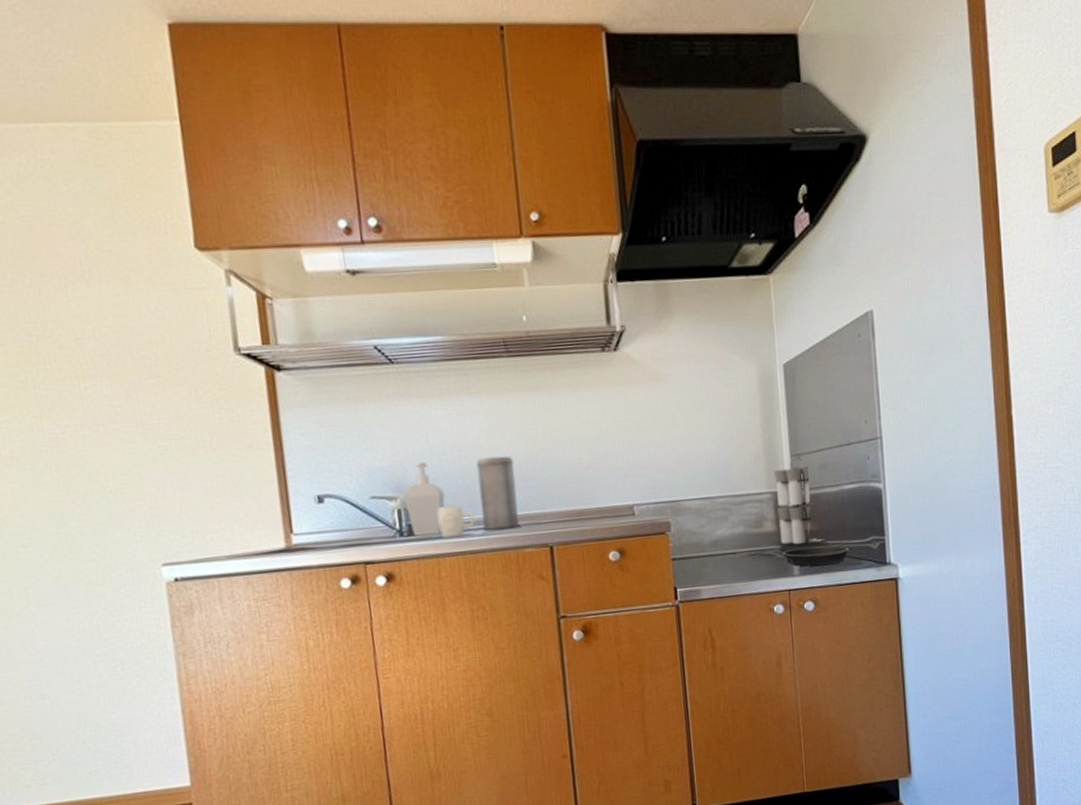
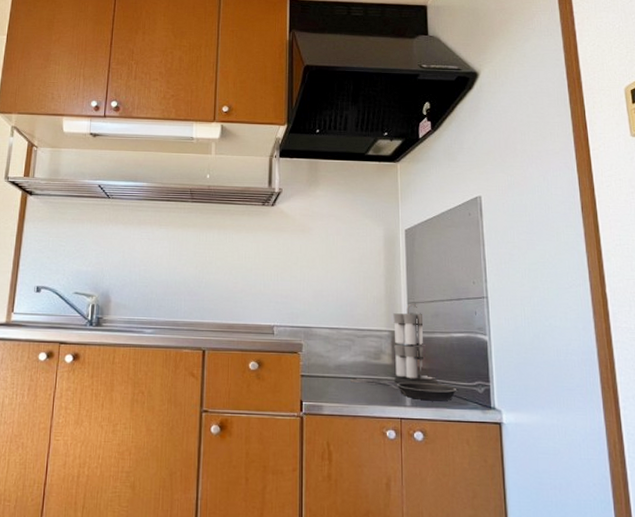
soap bottle: present [404,462,445,536] -> none [98,271,128,328]
mug: present [438,505,475,538] -> none [120,307,148,332]
canister: present [476,456,520,530] -> none [153,274,185,332]

